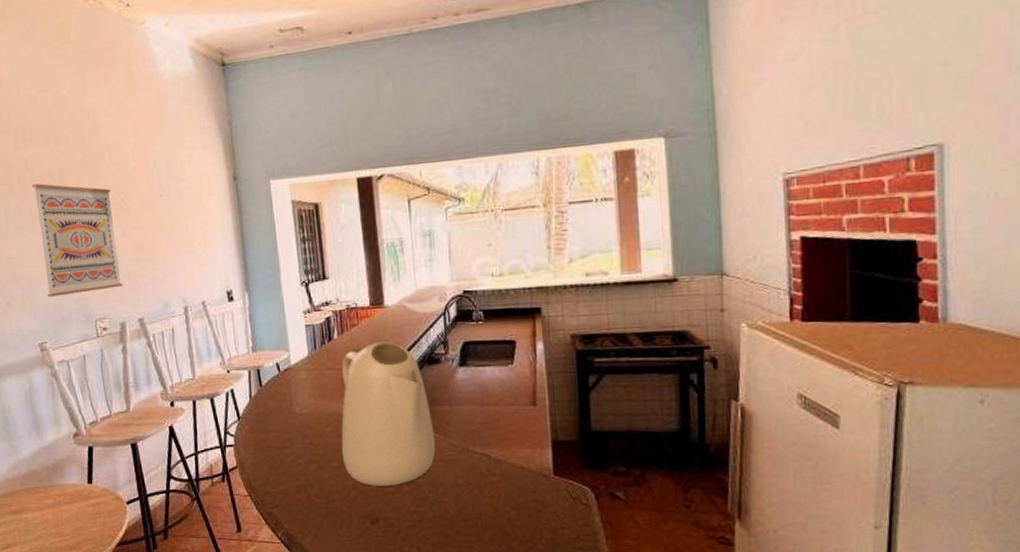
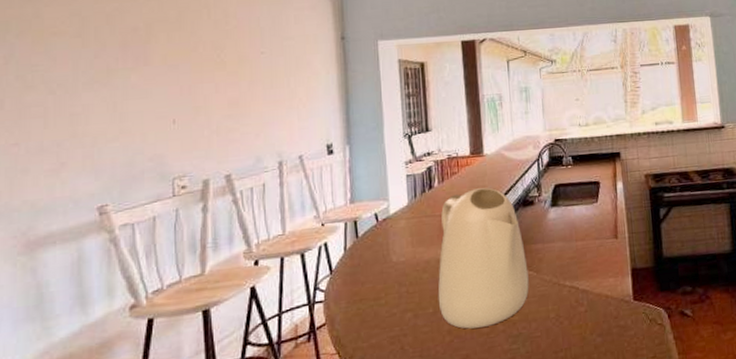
wall art: present [31,183,123,297] -> none [111,38,210,156]

